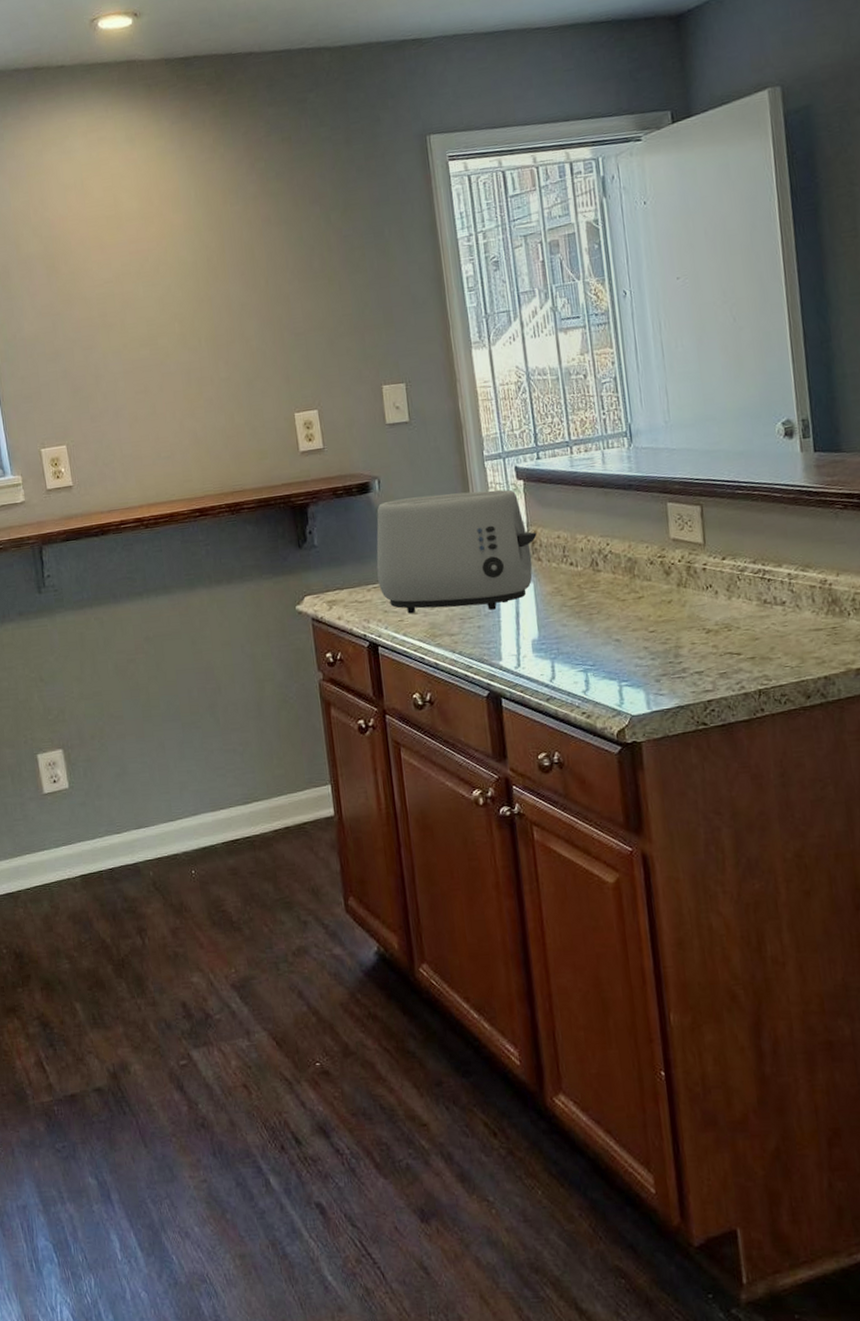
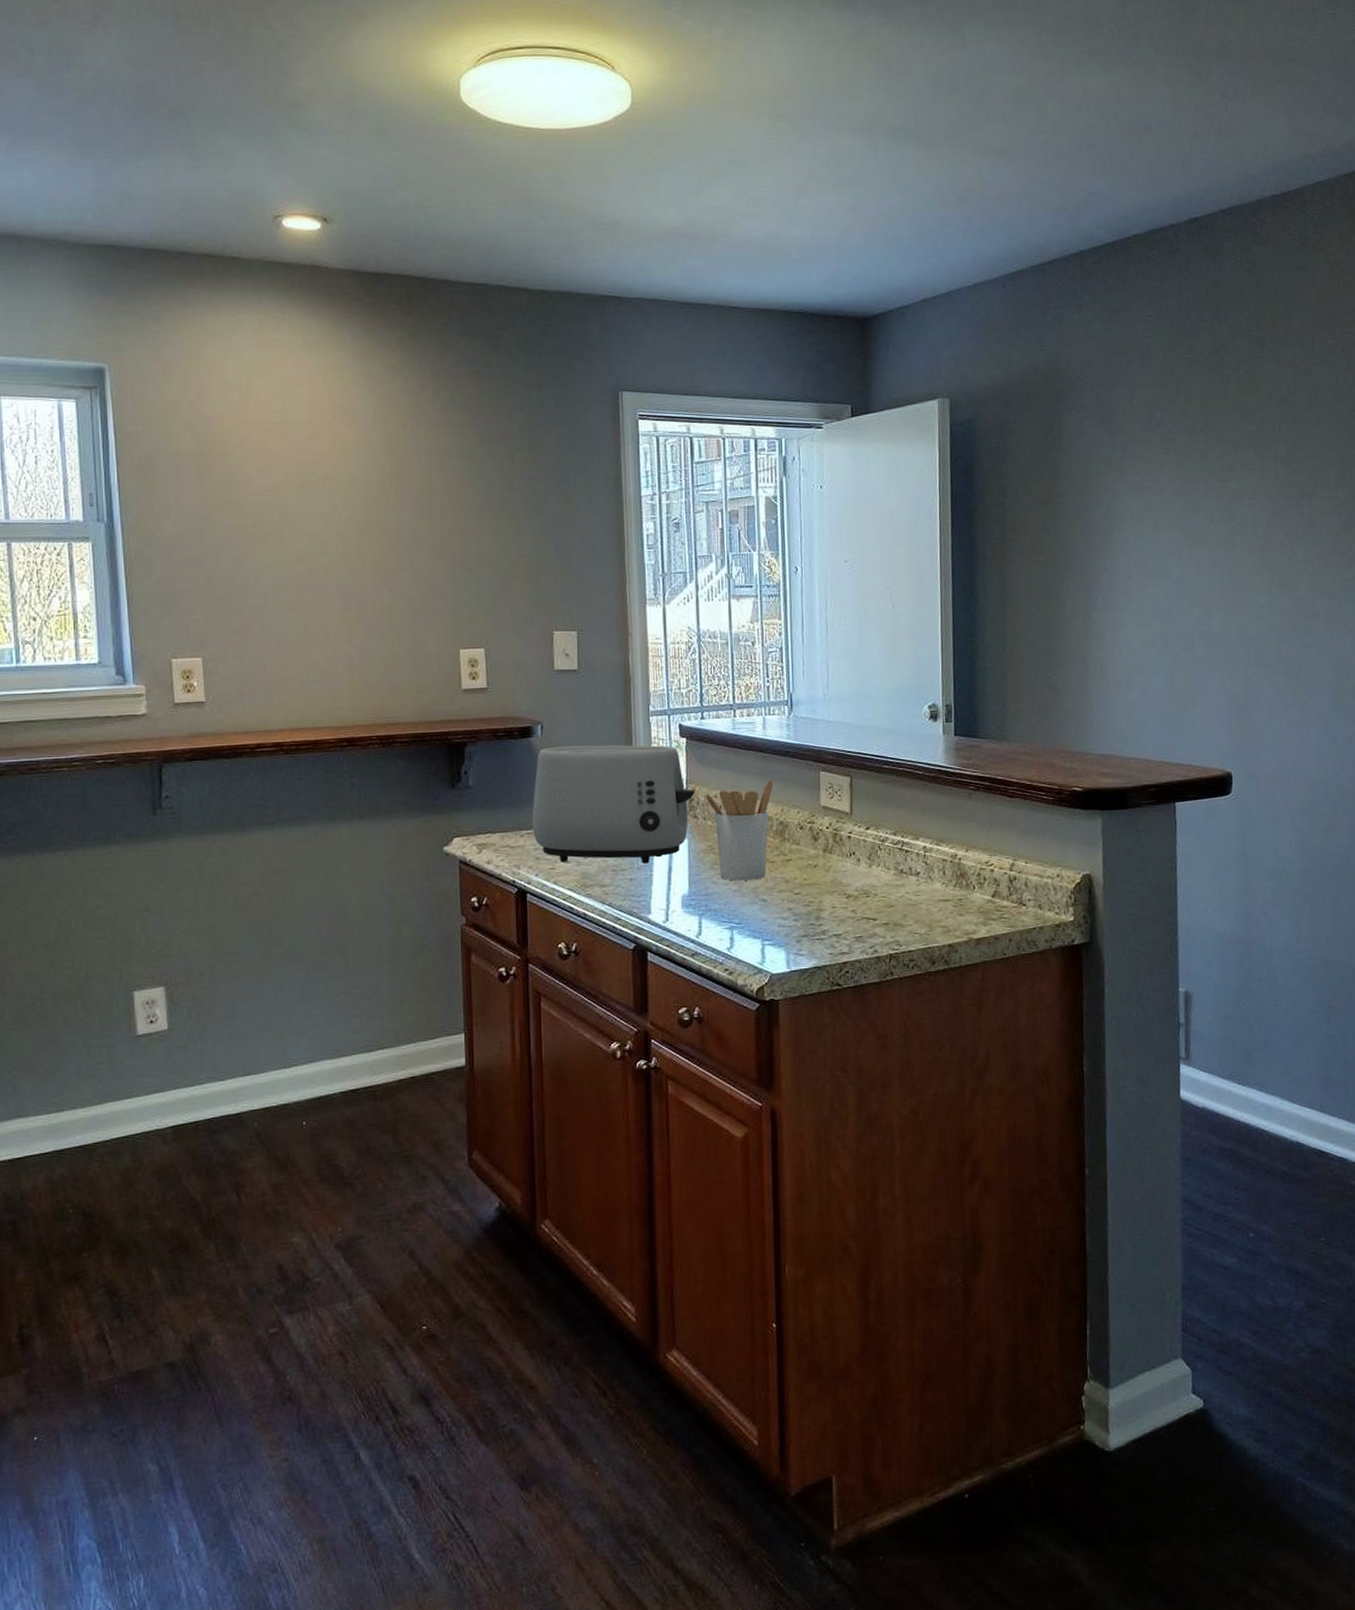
utensil holder: none [546,516,618,623] -> present [704,780,773,881]

